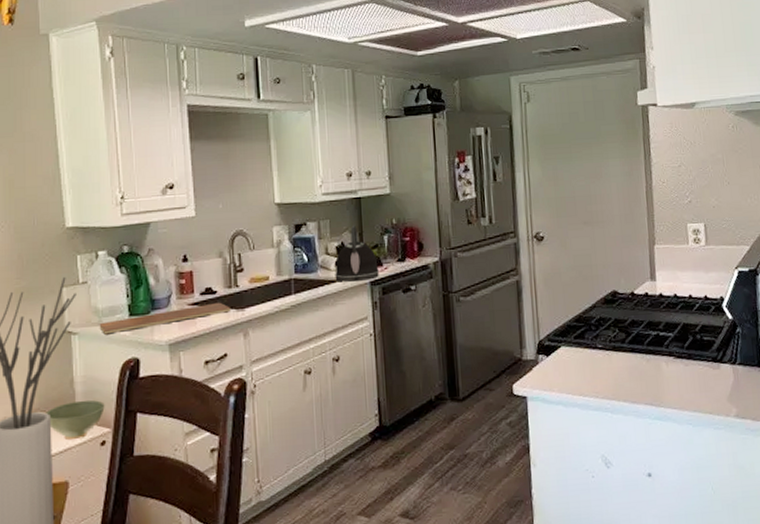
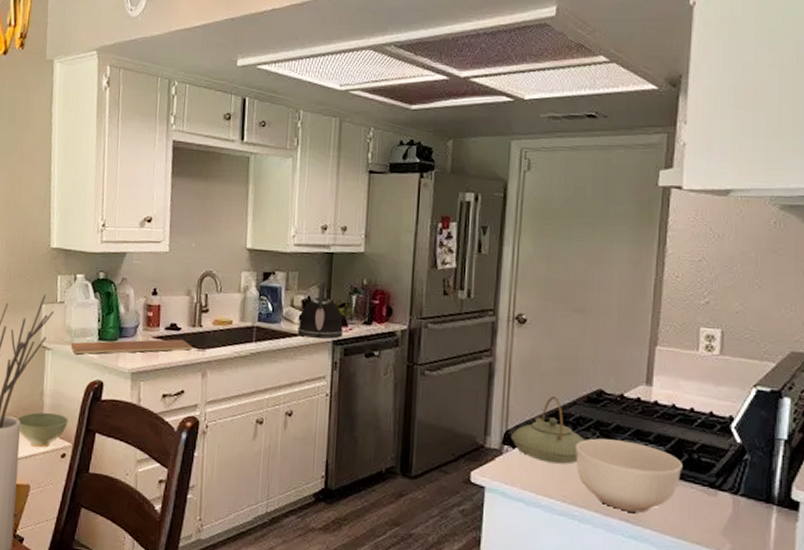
teapot: none [543,303,607,365] -> present [510,397,584,465]
bowl: none [599,332,690,397] -> present [574,438,683,513]

